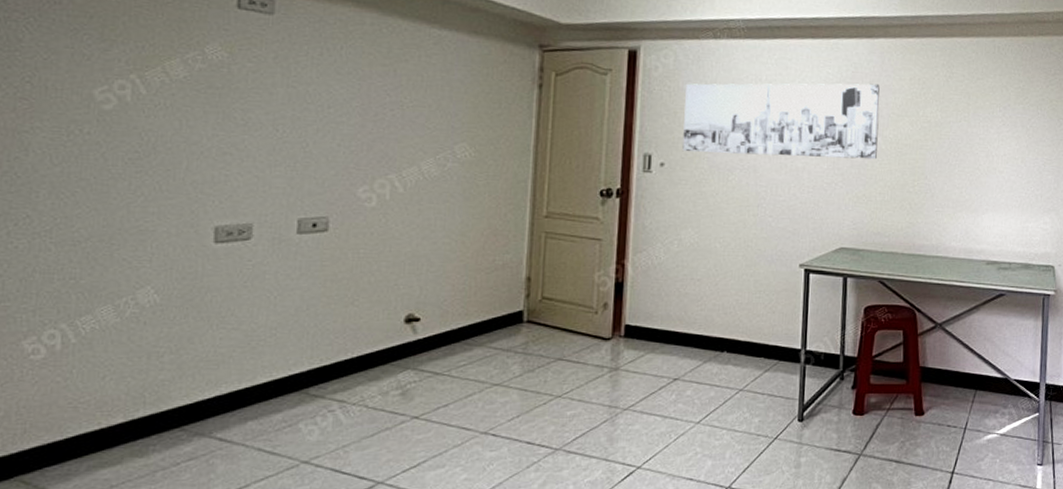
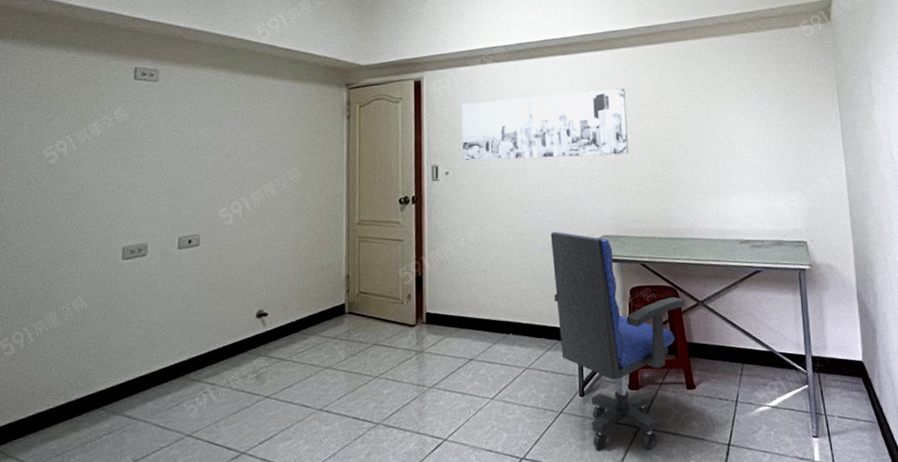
office chair: none [778,240,922,478] -> present [550,232,685,450]

